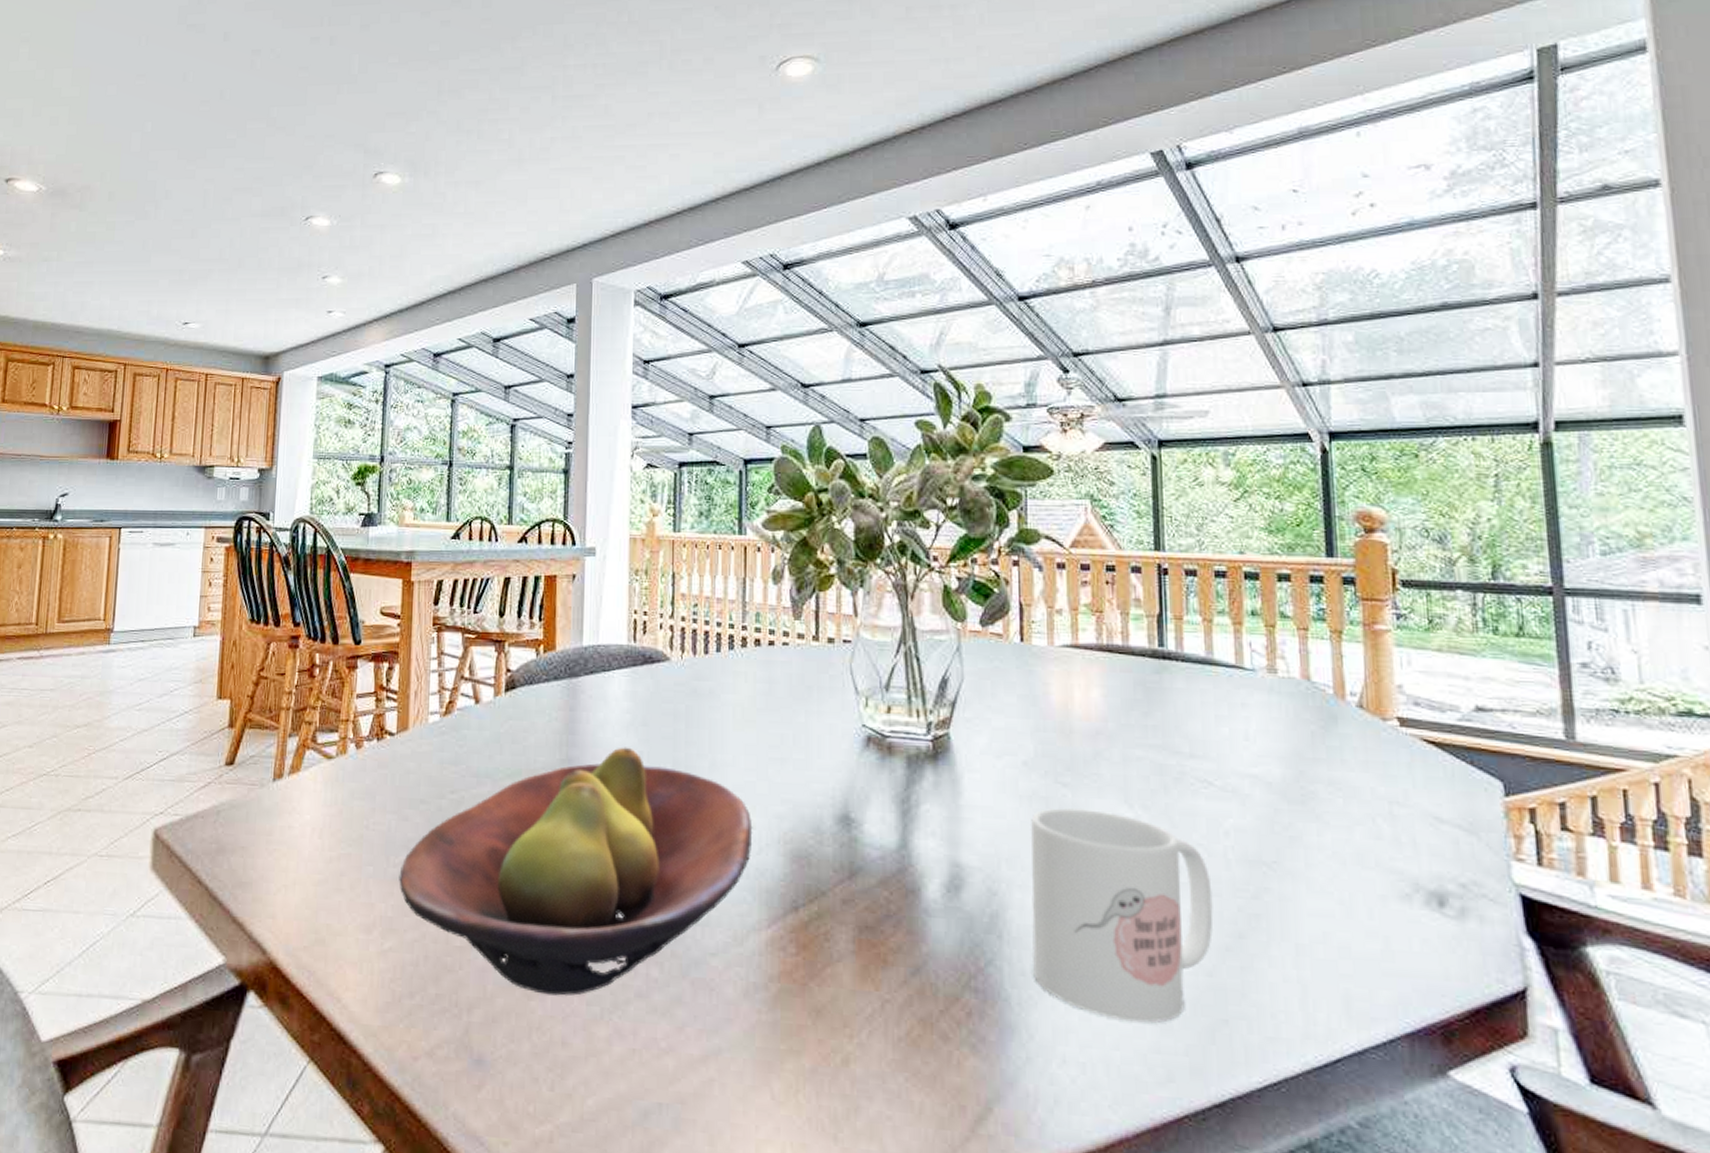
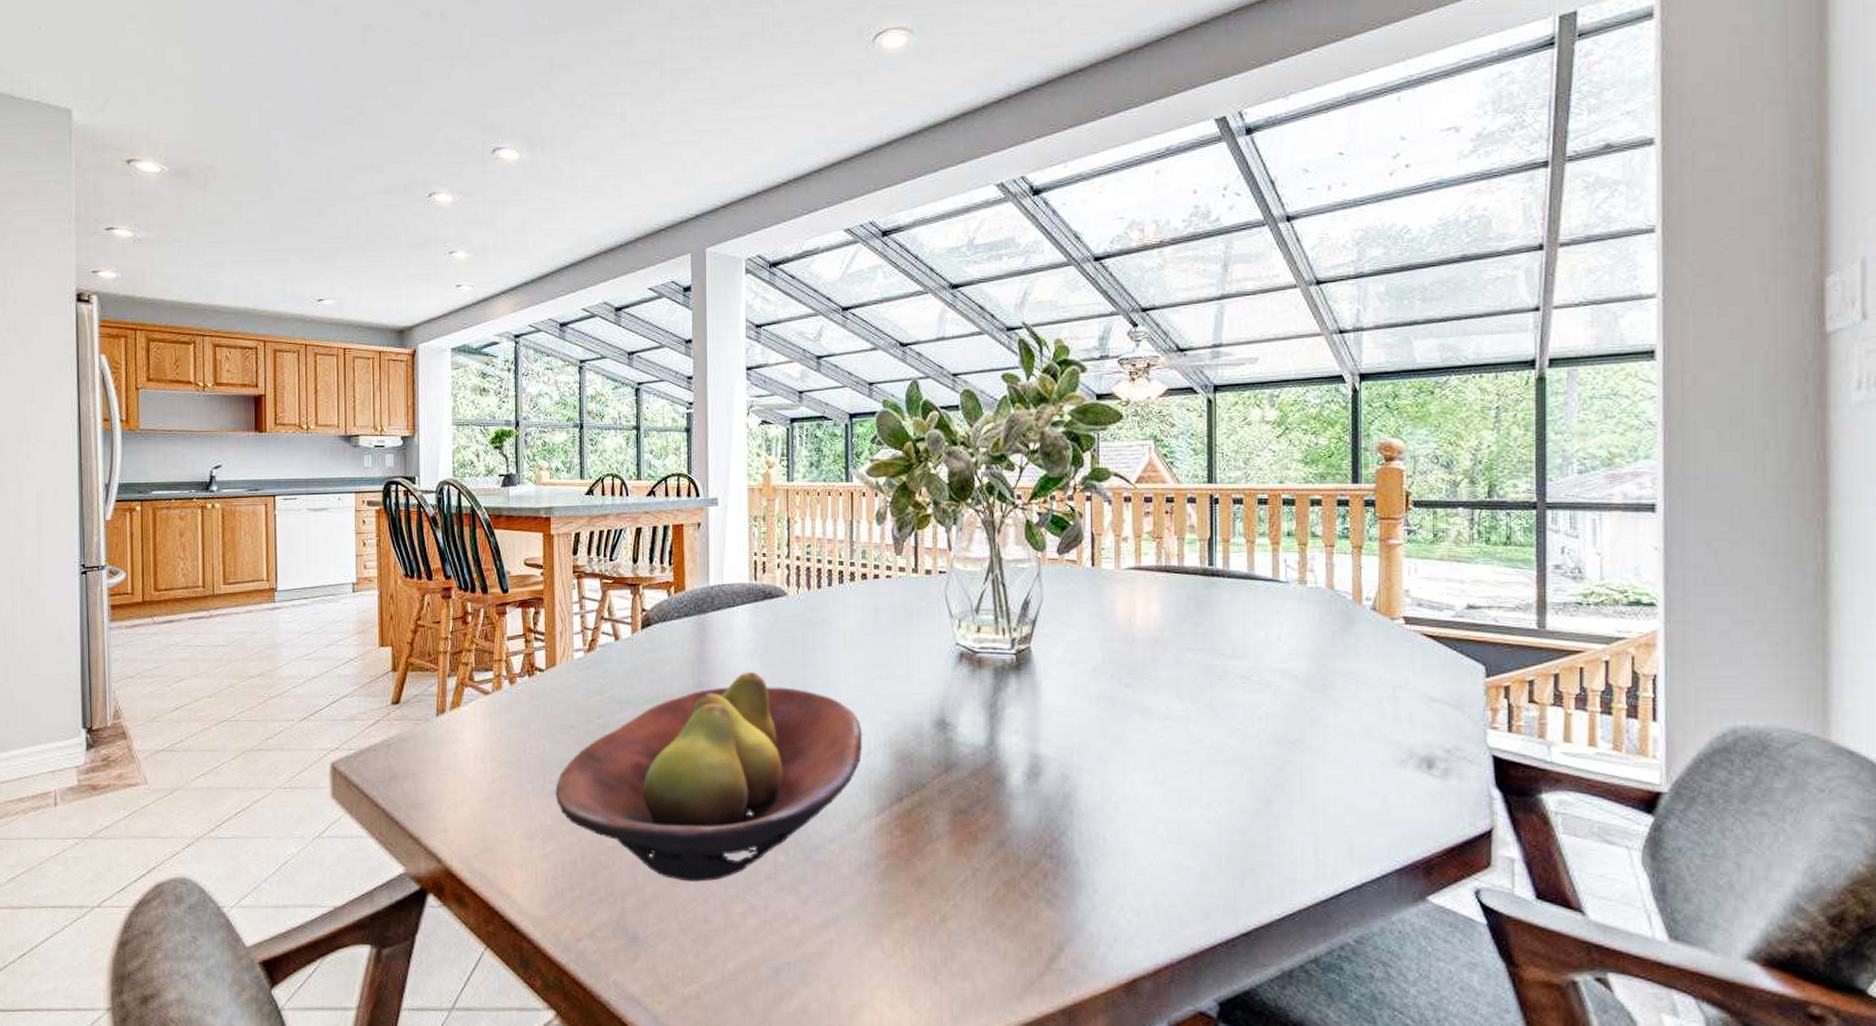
mug: present [1030,808,1214,1023] -> none [1097,705,1247,874]

